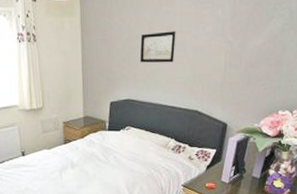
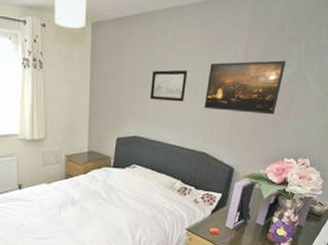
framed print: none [194,12,277,69] -> present [204,60,287,115]

